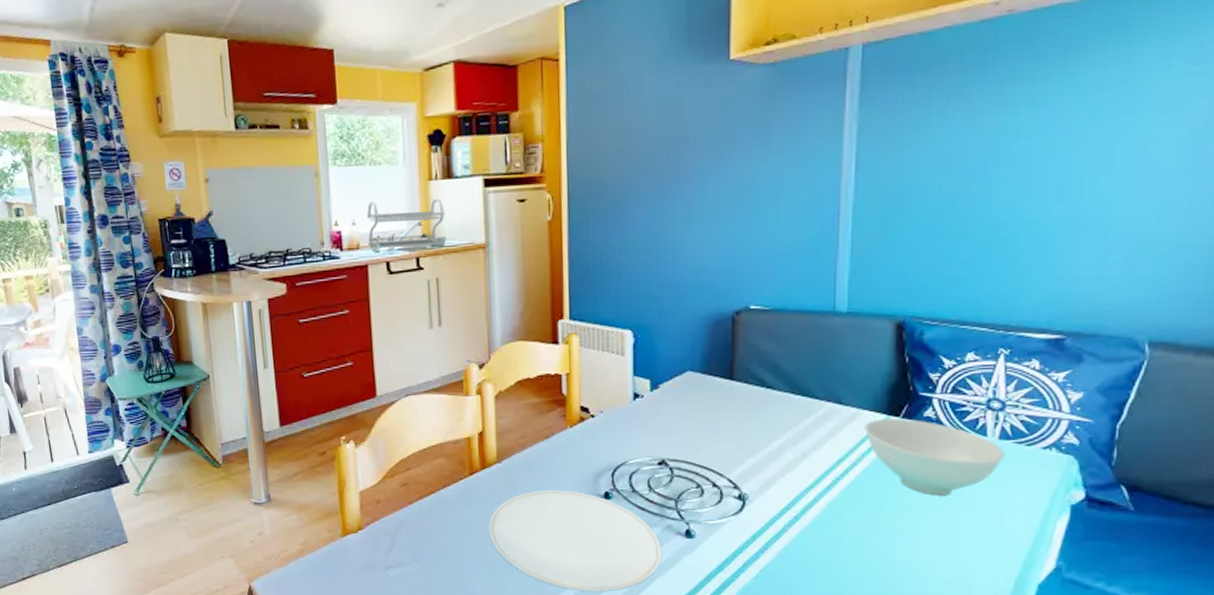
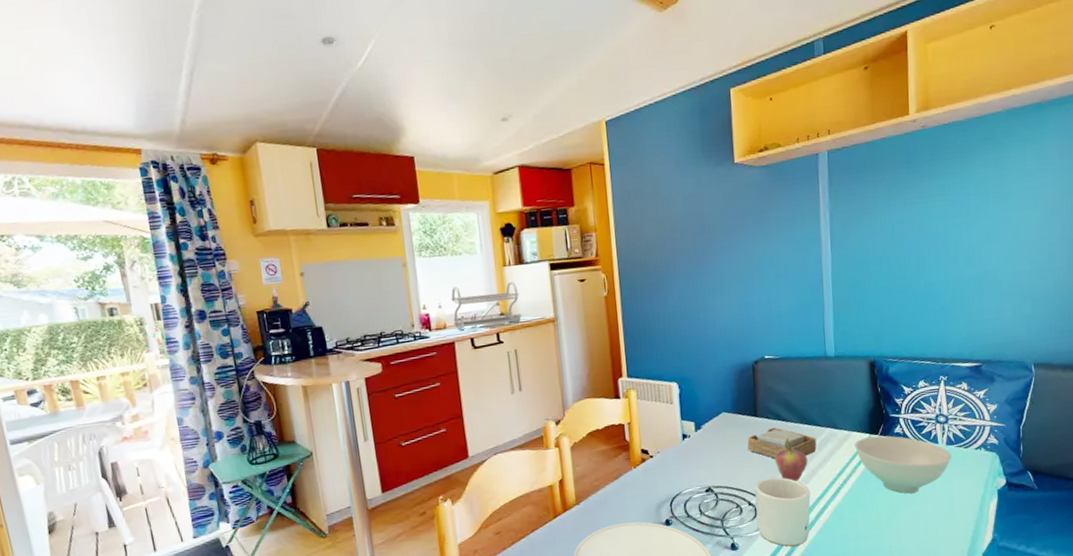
napkin holder: none [717,395,811,434] -> present [747,427,817,459]
mug: none [722,456,797,543] -> present [754,477,811,547]
fruit: none [753,408,797,464] -> present [775,437,808,482]

